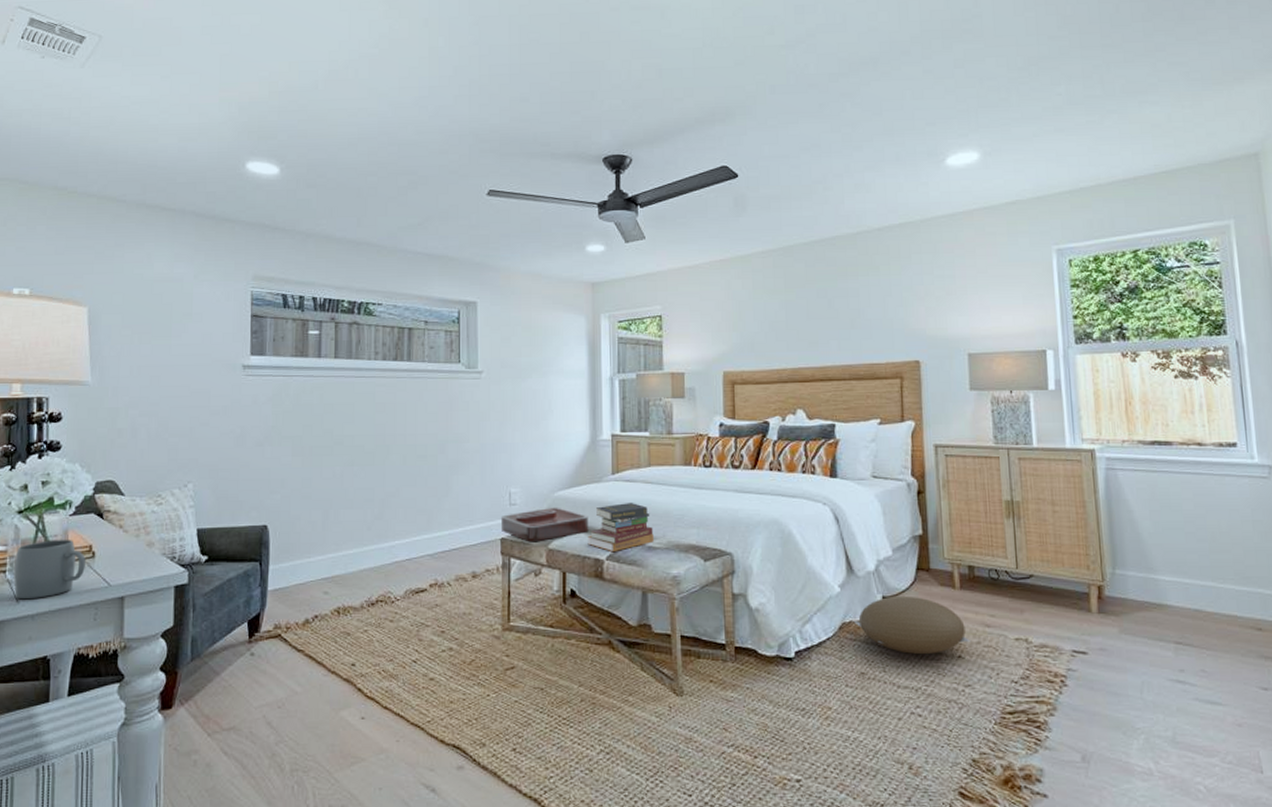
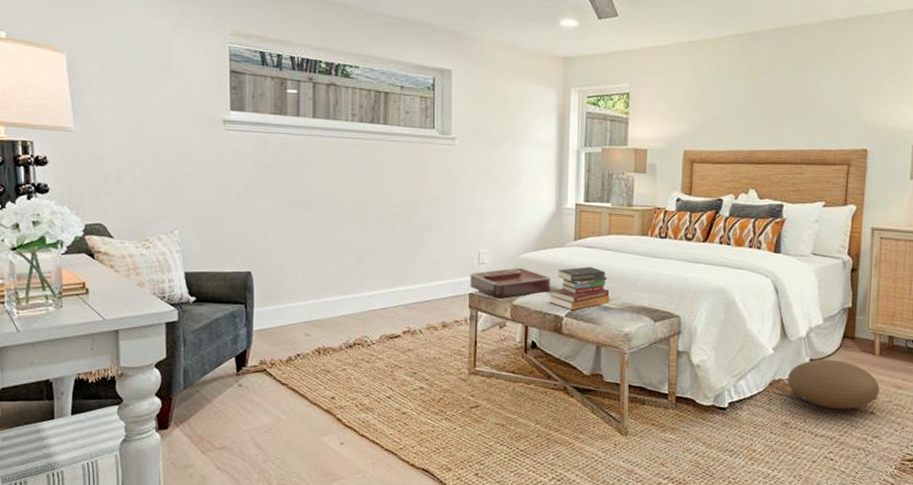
mug: present [13,539,86,600] -> none [11,275,80,329]

